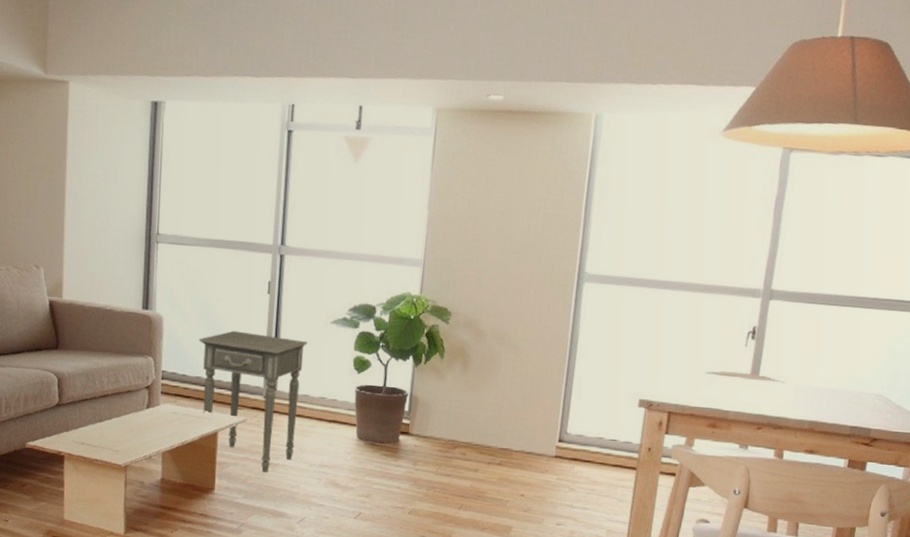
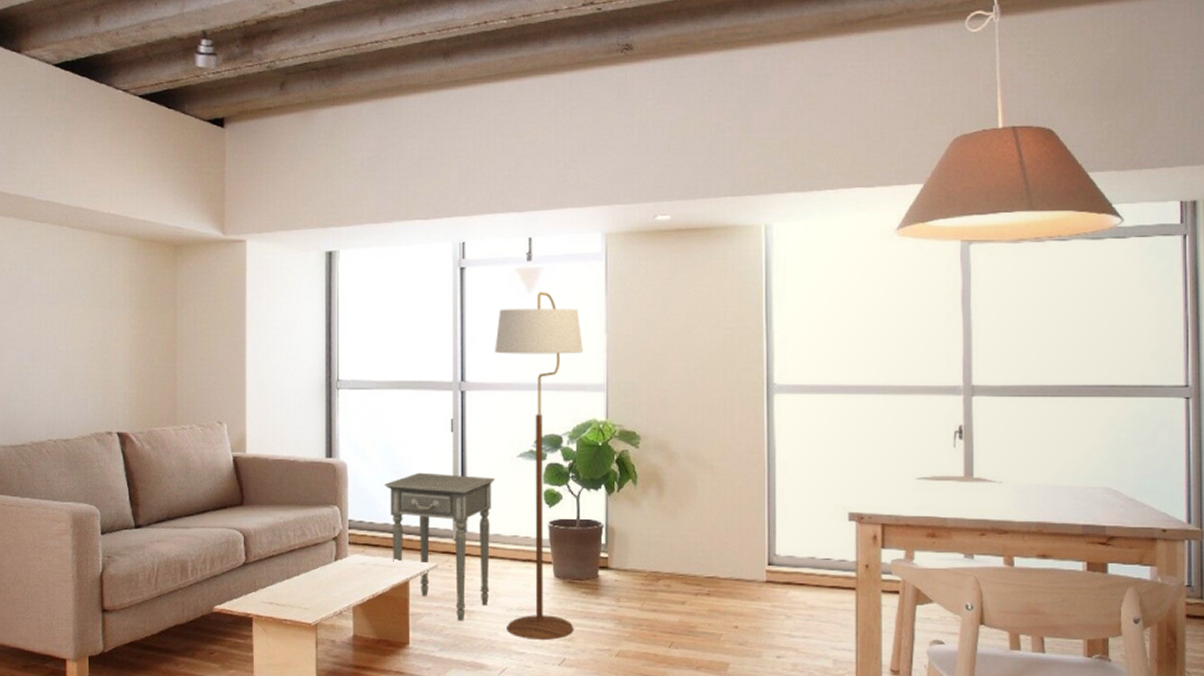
floor lamp: none [308,162,404,496] -> present [495,292,583,641]

